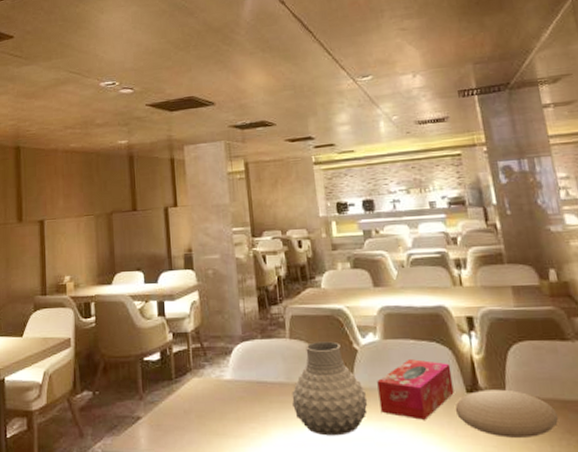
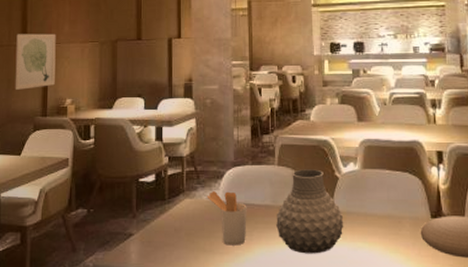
wall art: none [12,209,53,269] -> present [15,33,56,90]
utensil holder: none [215,369,261,428] -> present [207,191,247,246]
tissue box: present [377,359,454,420] -> none [354,187,420,241]

